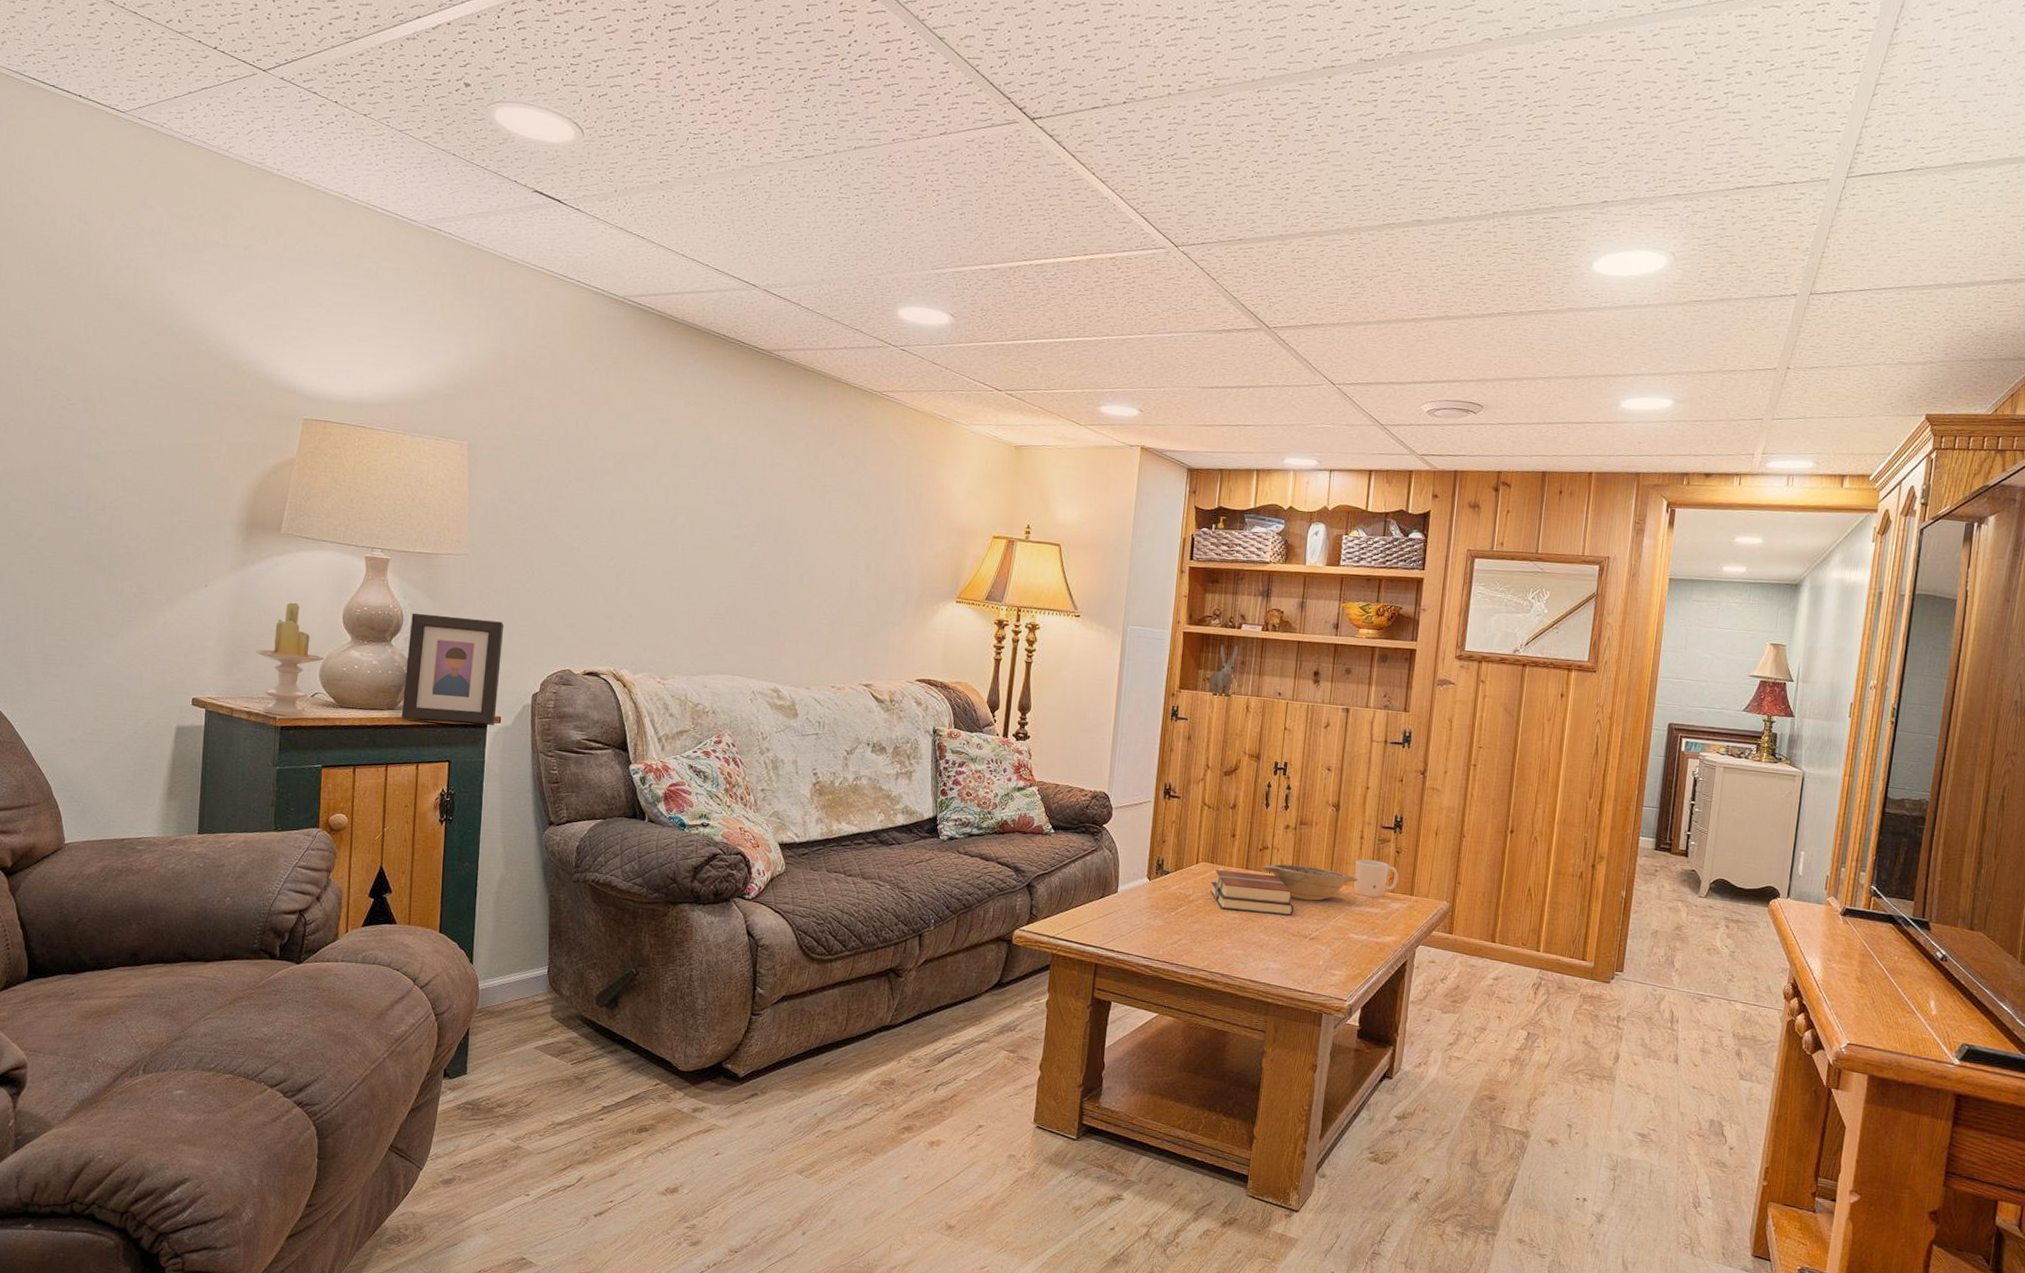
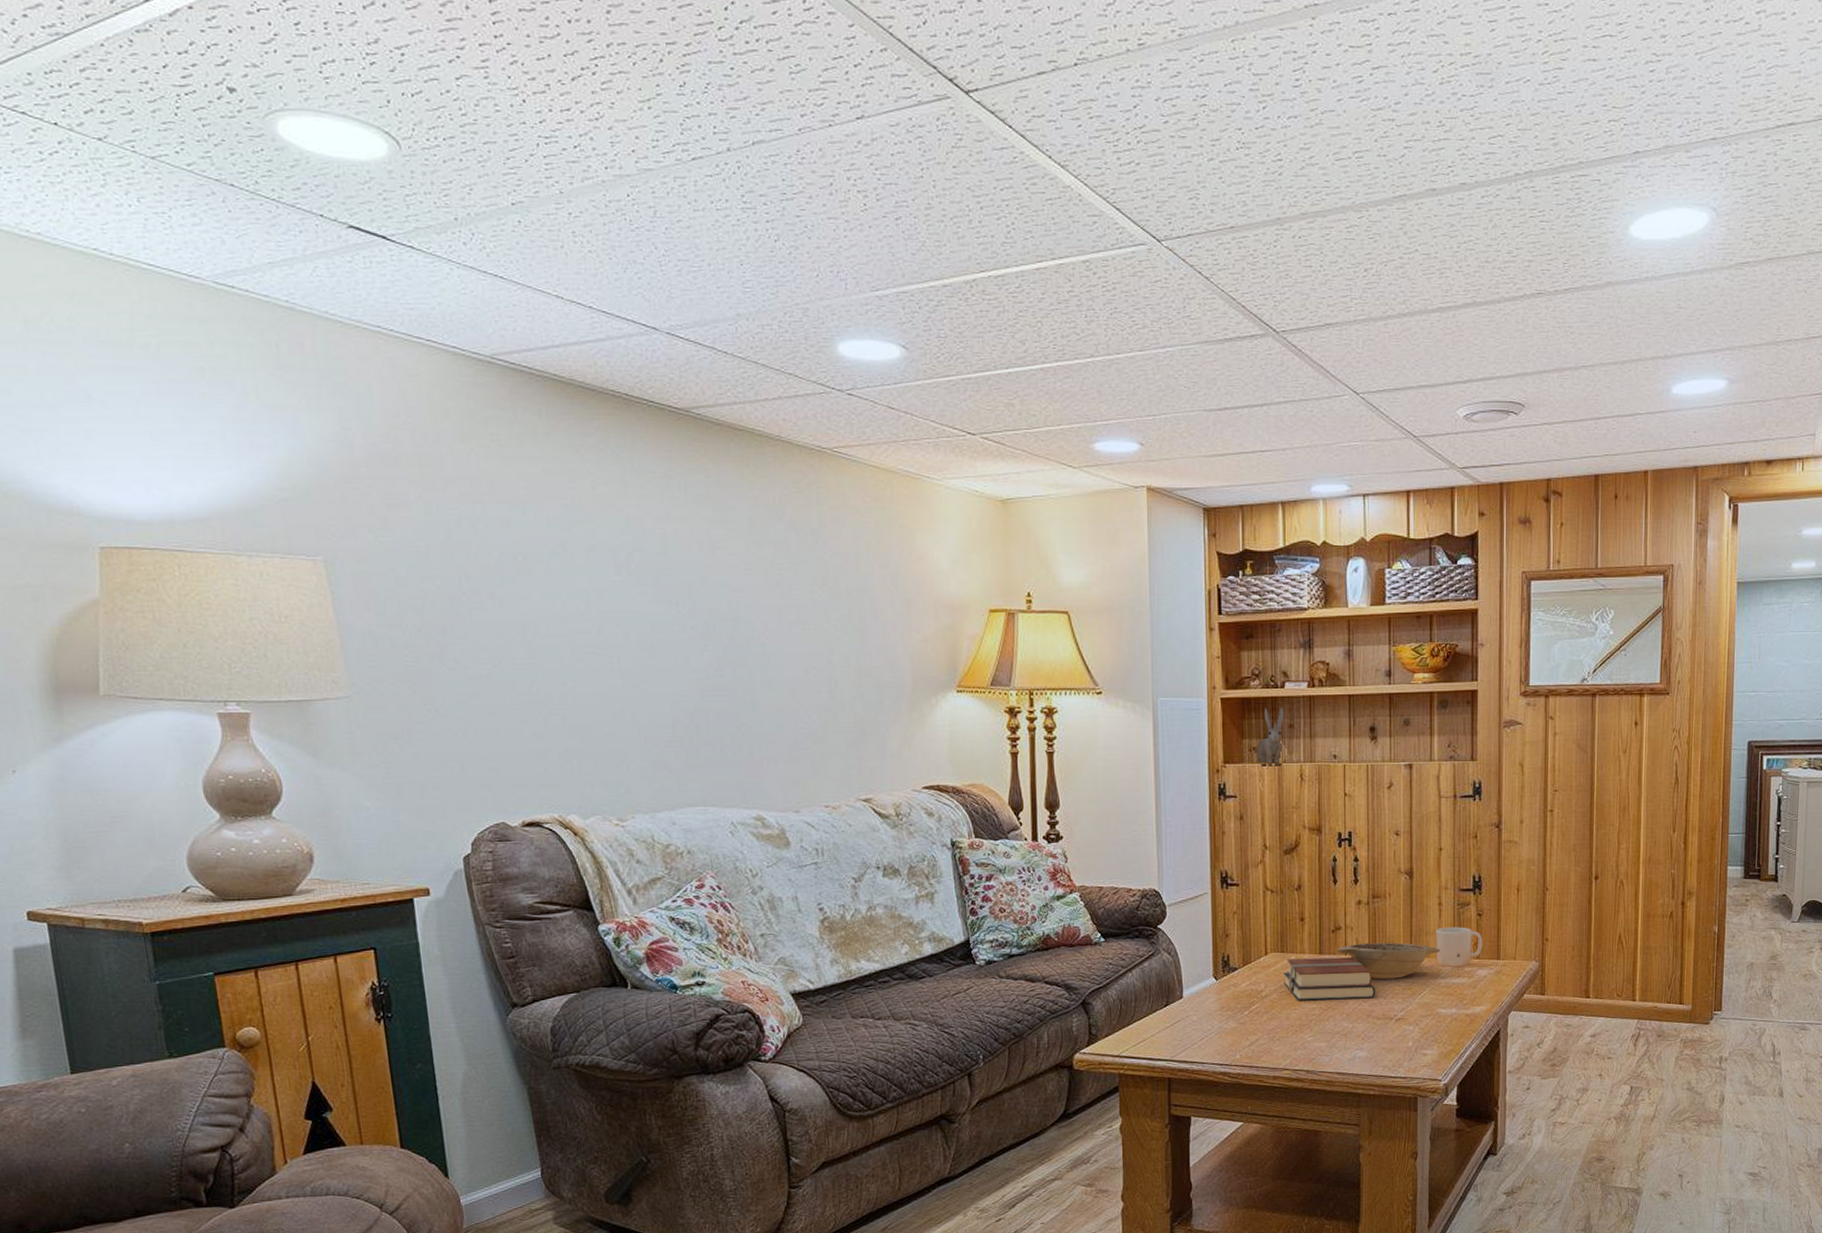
candle: present [256,602,324,716] -> none [98,780,190,919]
picture frame: present [401,612,504,726] -> none [292,774,423,905]

